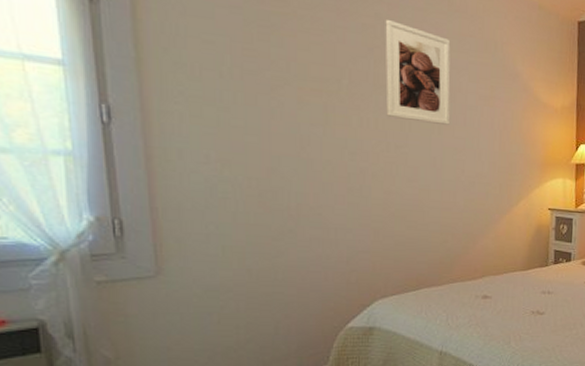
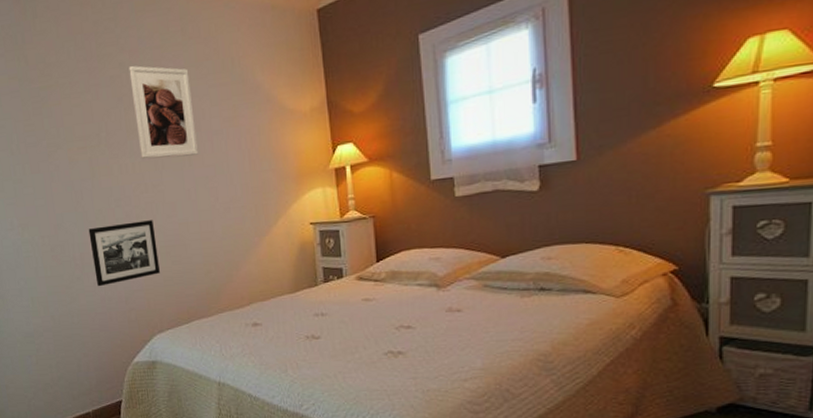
picture frame: none [311,178,392,243] -> present [88,220,160,287]

